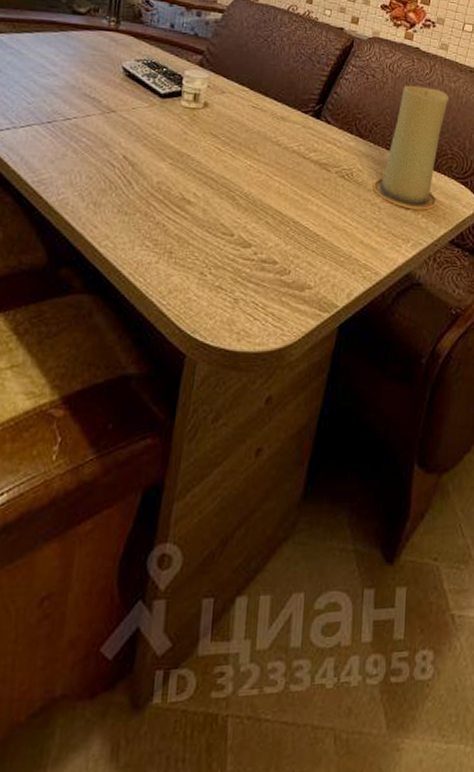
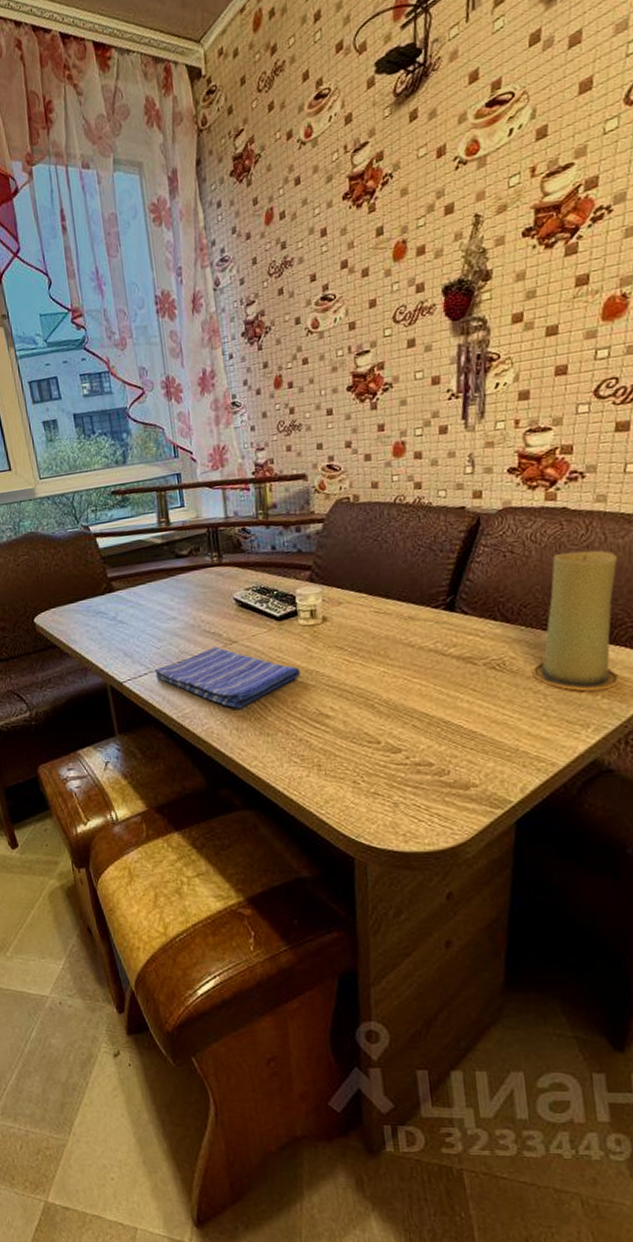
dish towel: none [18,112,173,182] -> present [155,646,301,709]

